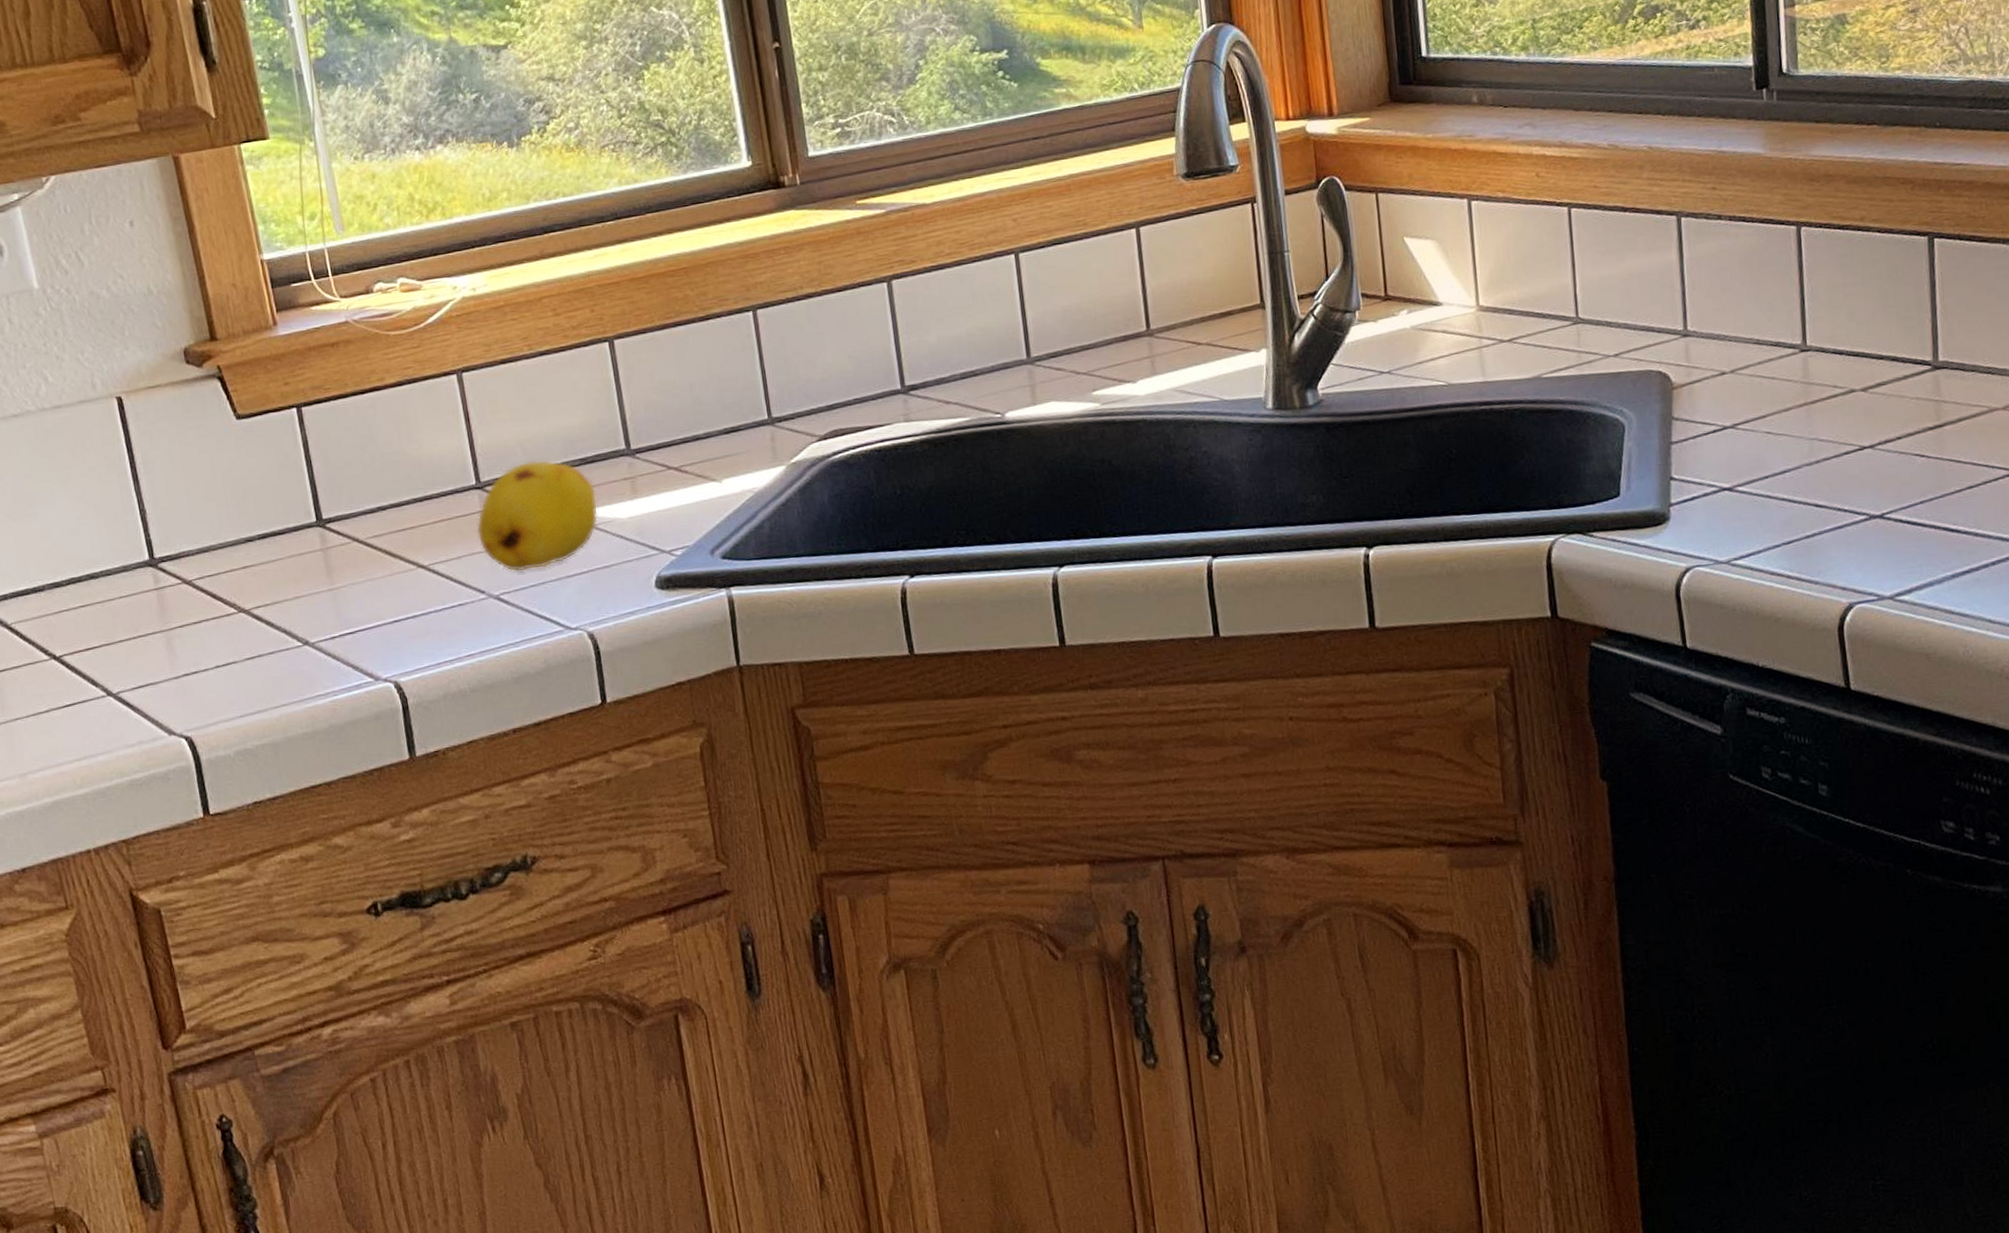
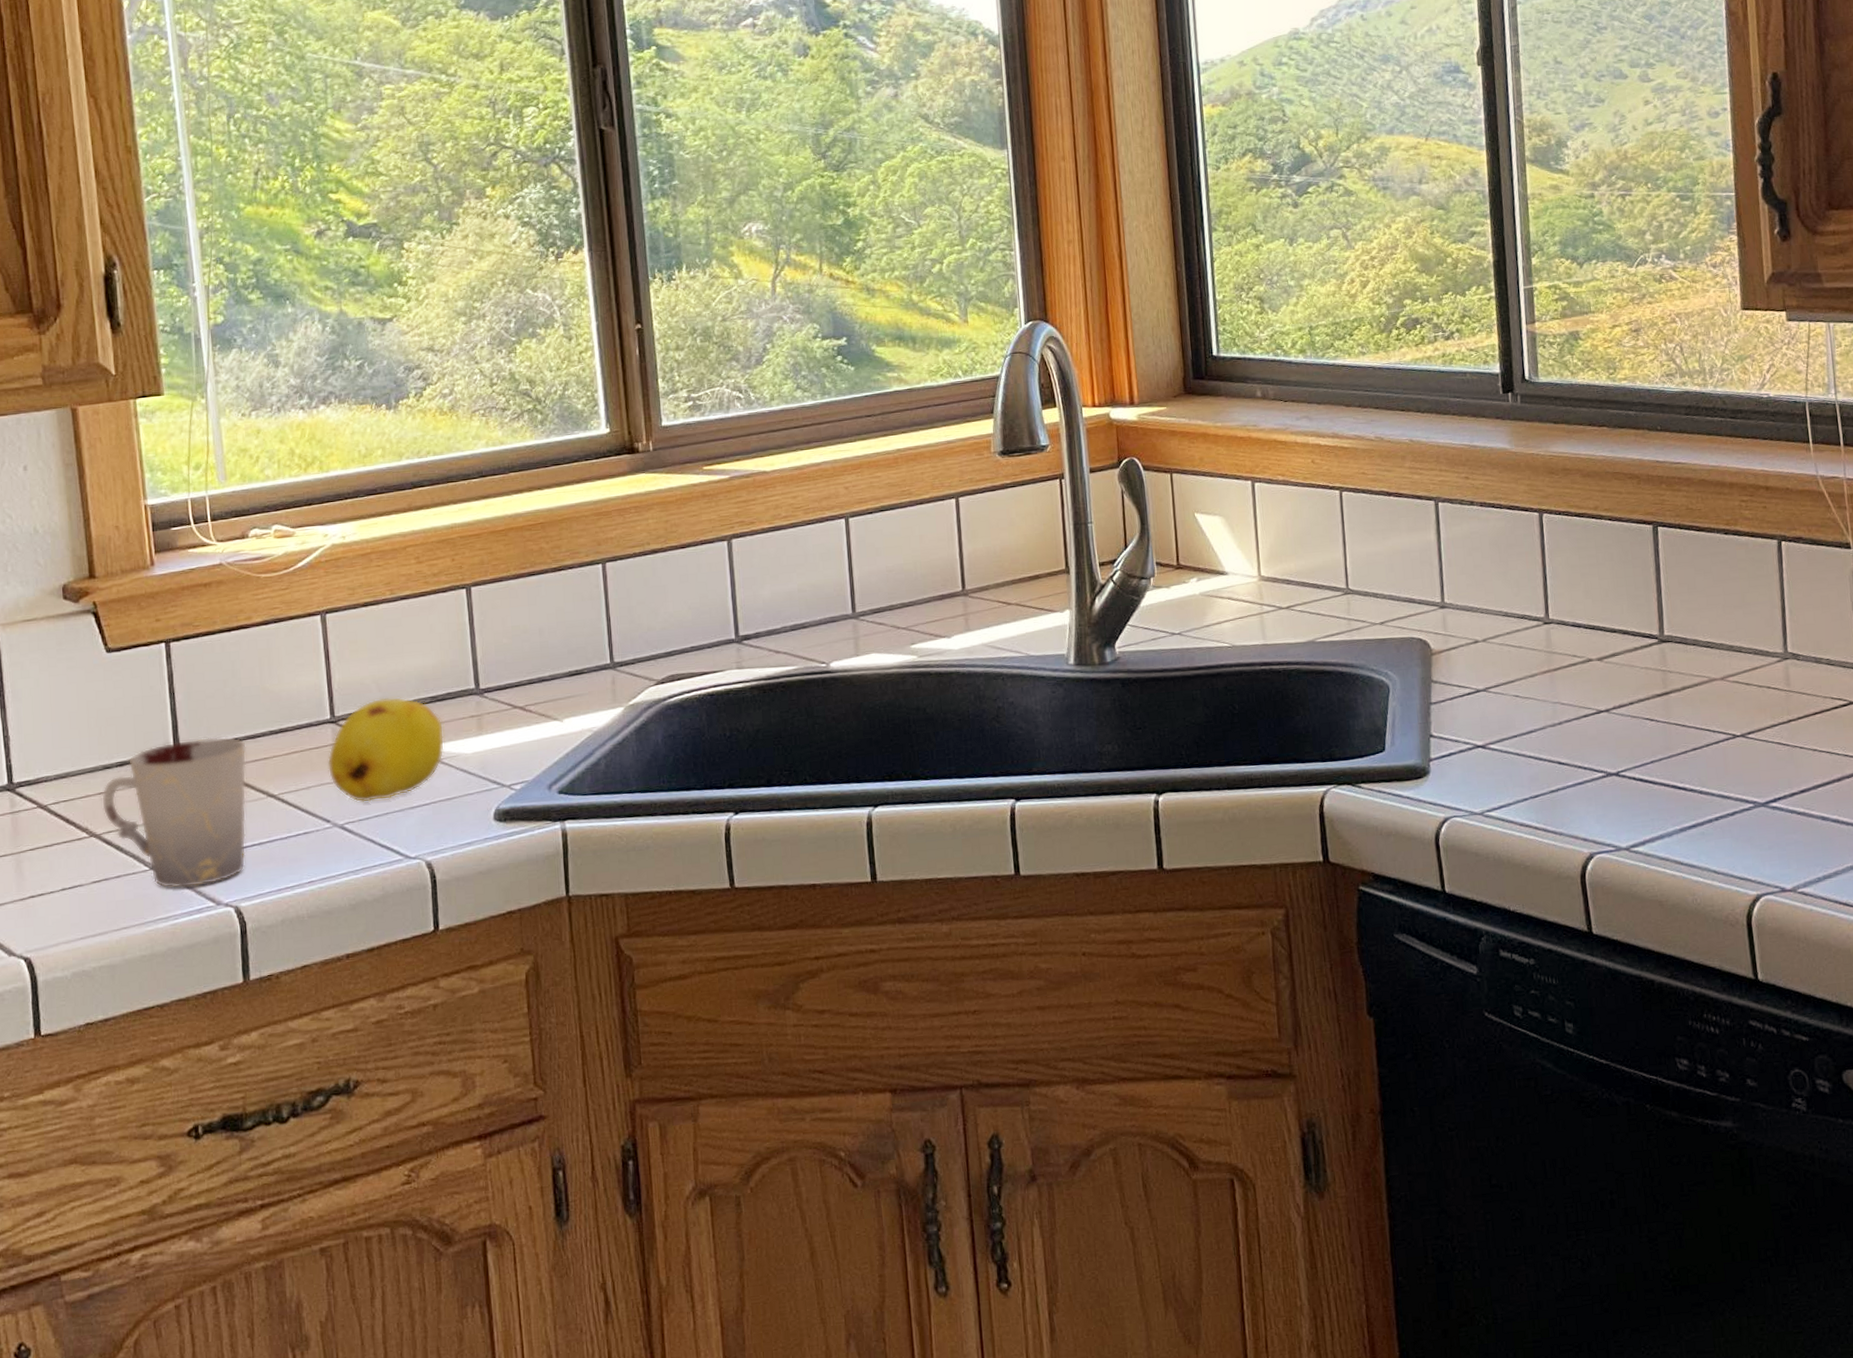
cup: none [246,505,401,665] -> present [101,736,247,889]

